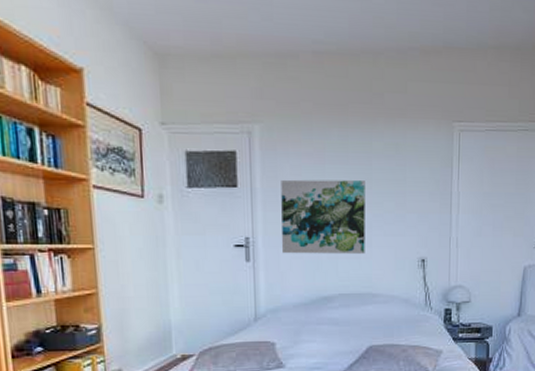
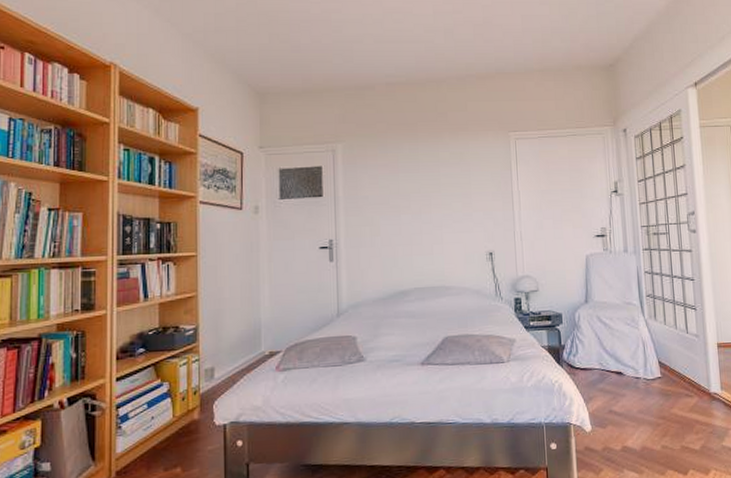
wall art: present [281,179,365,254] -> none [360,185,437,253]

